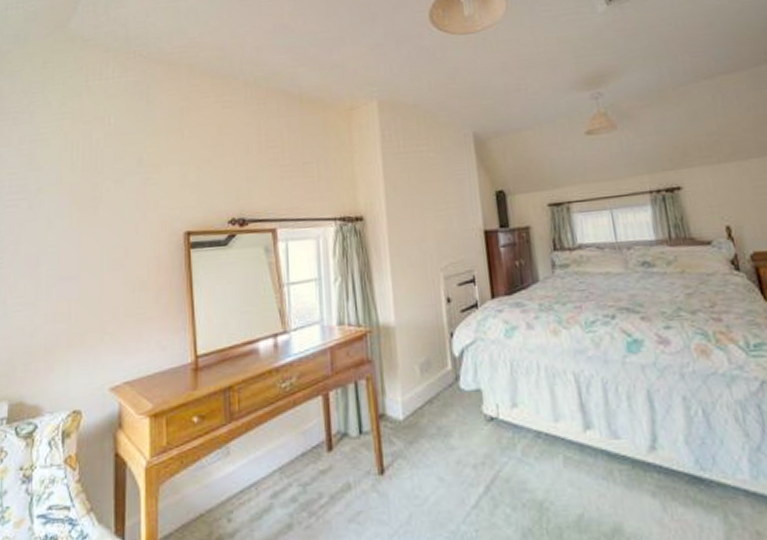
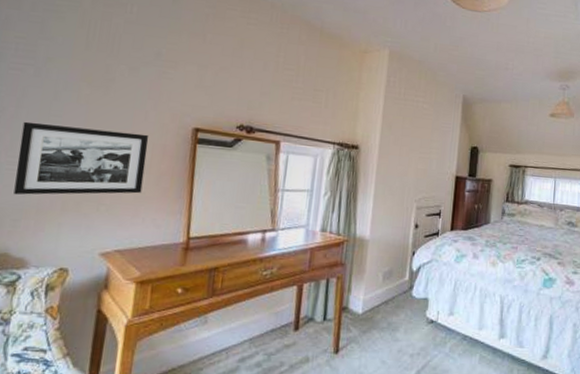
picture frame: none [22,248,142,338] -> present [13,121,149,195]

